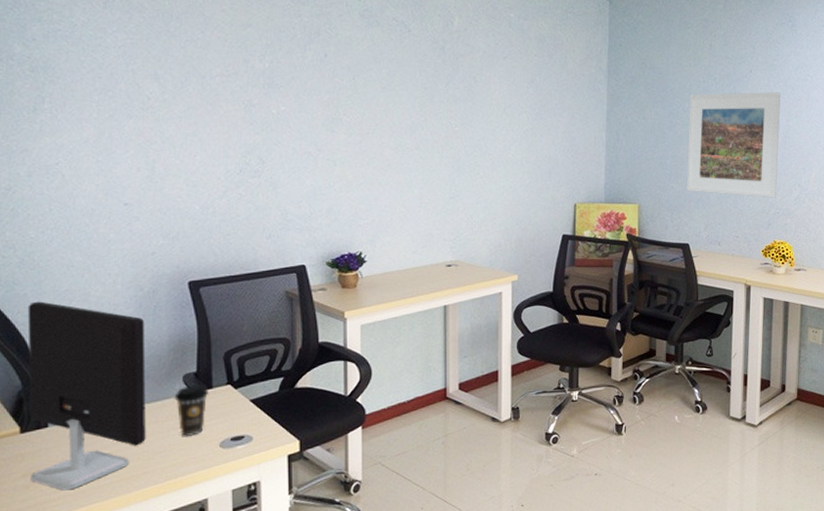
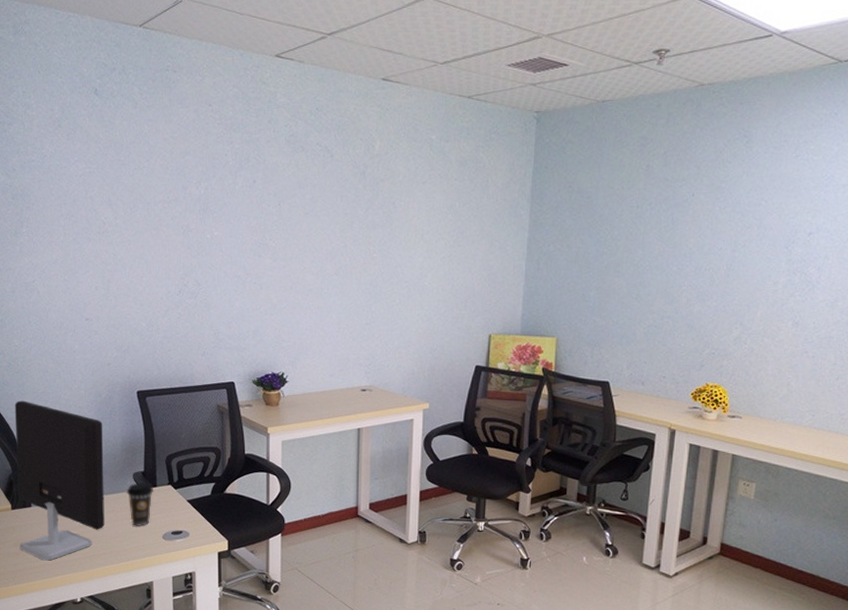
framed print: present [686,92,781,198] -> none [610,218,728,337]

